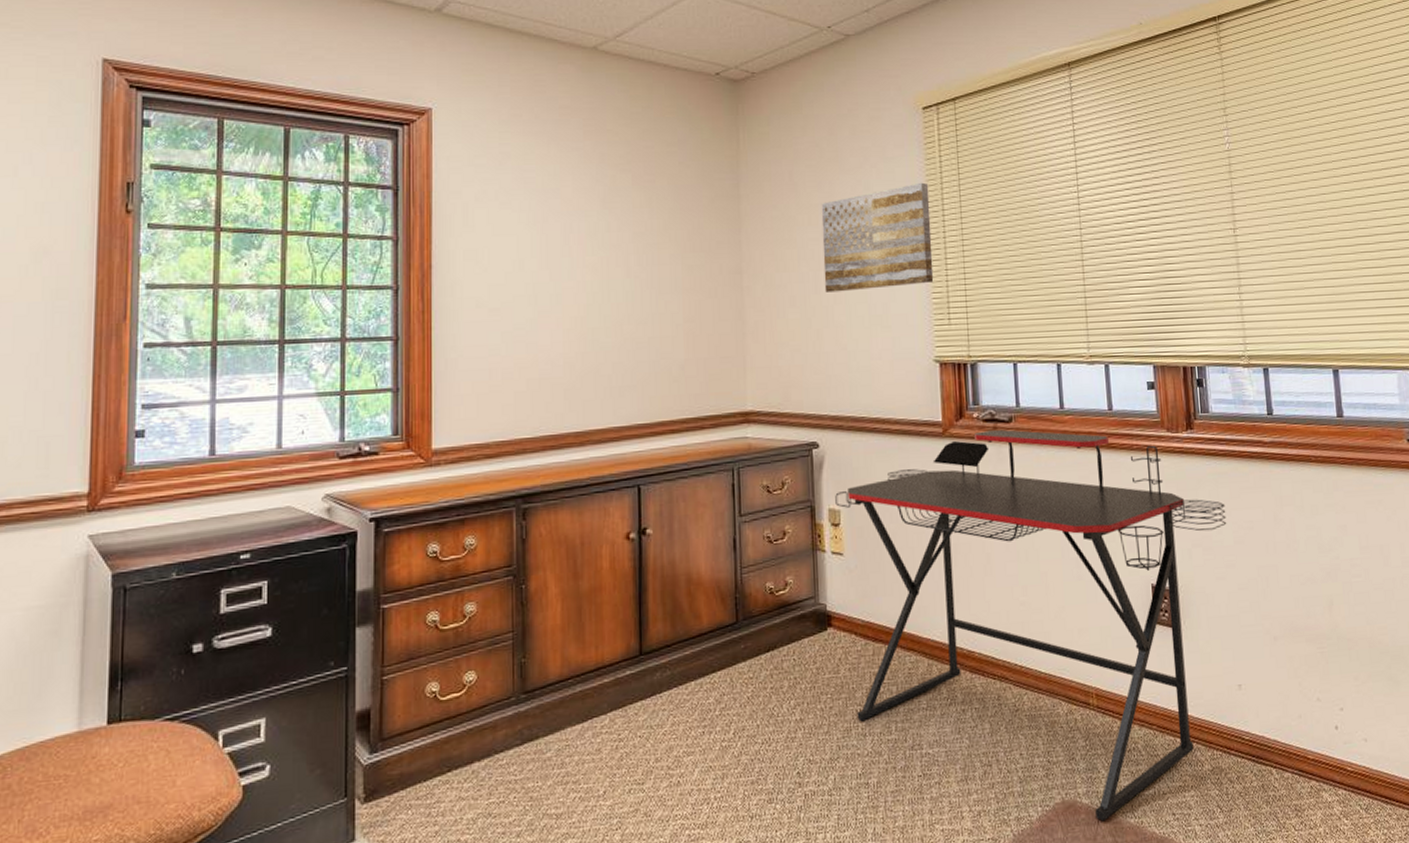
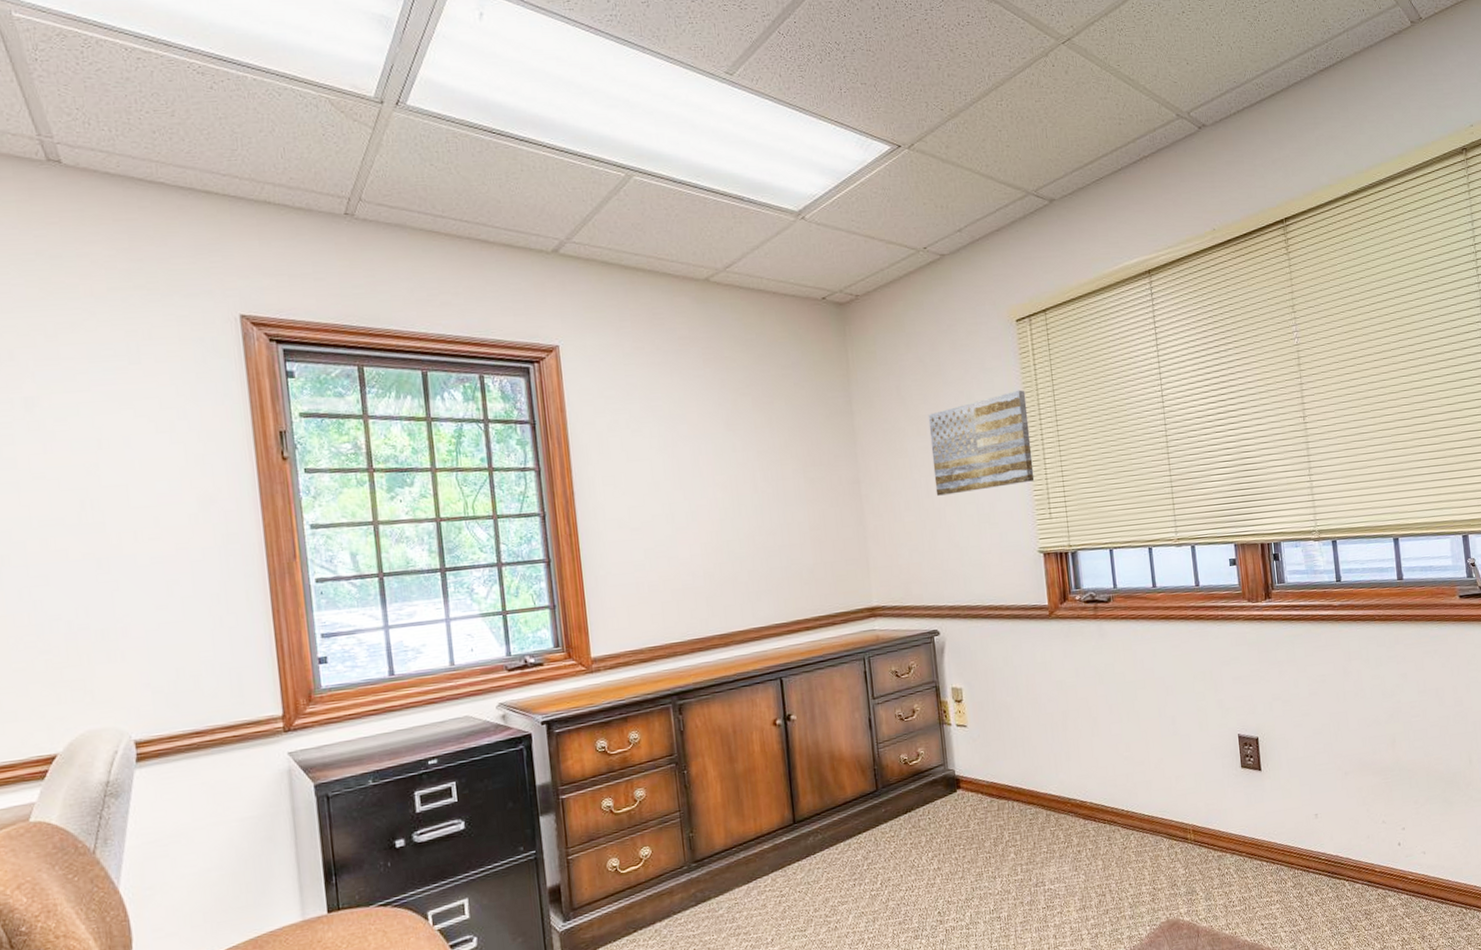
desk: present [835,430,1227,822] -> none [956,608,1302,935]

